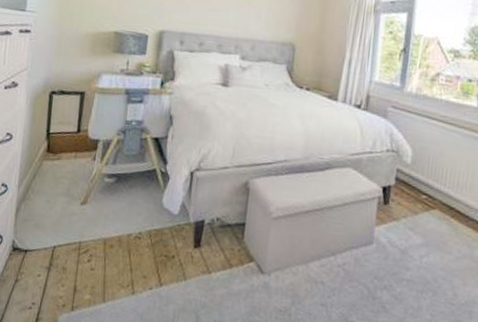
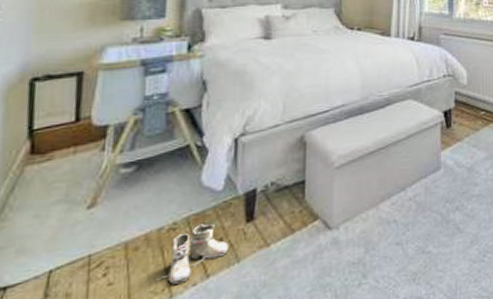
boots: none [125,239,179,285] -> present [158,224,229,285]

